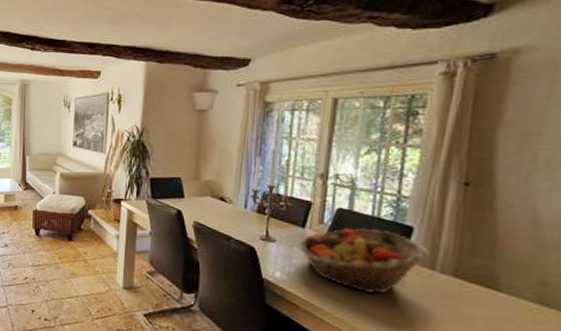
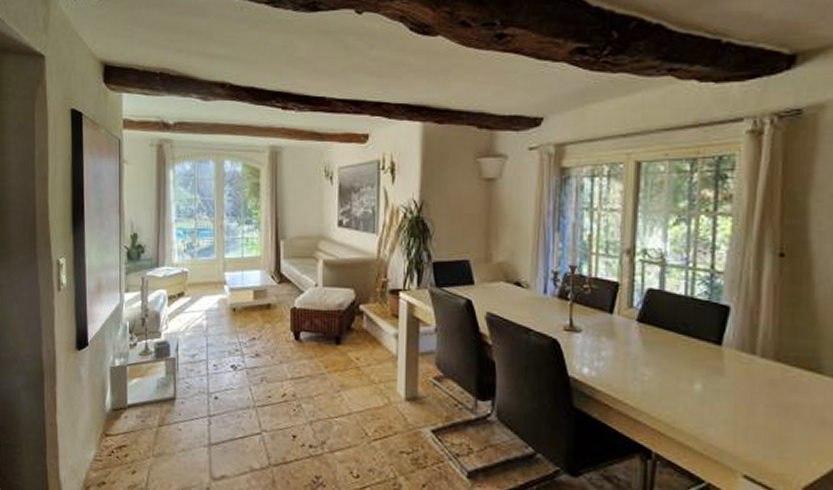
fruit basket: present [299,227,431,294] -> none [607,310,750,386]

